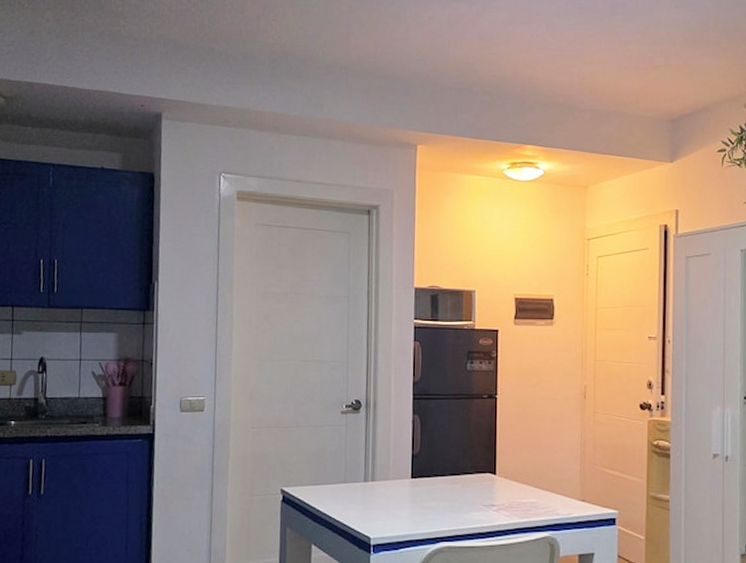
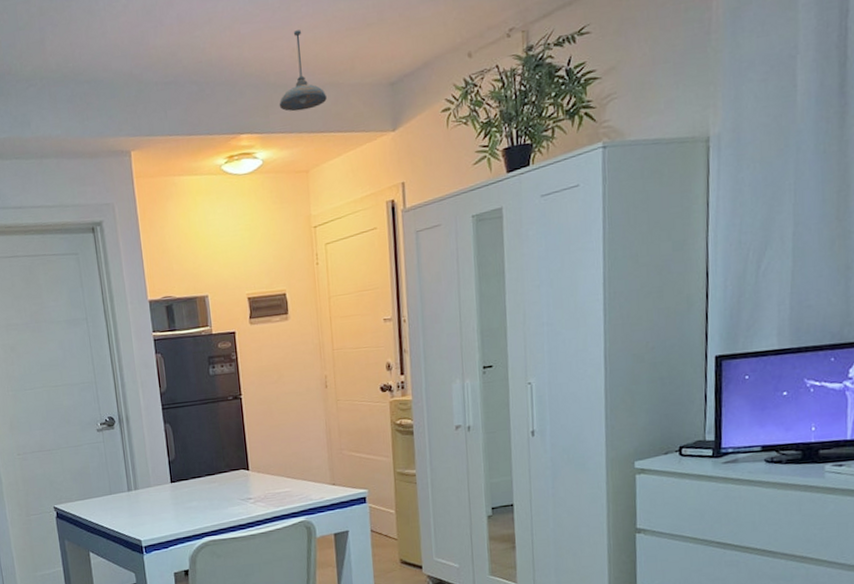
pendant light: none [565,62,611,132] -> present [279,30,327,112]

